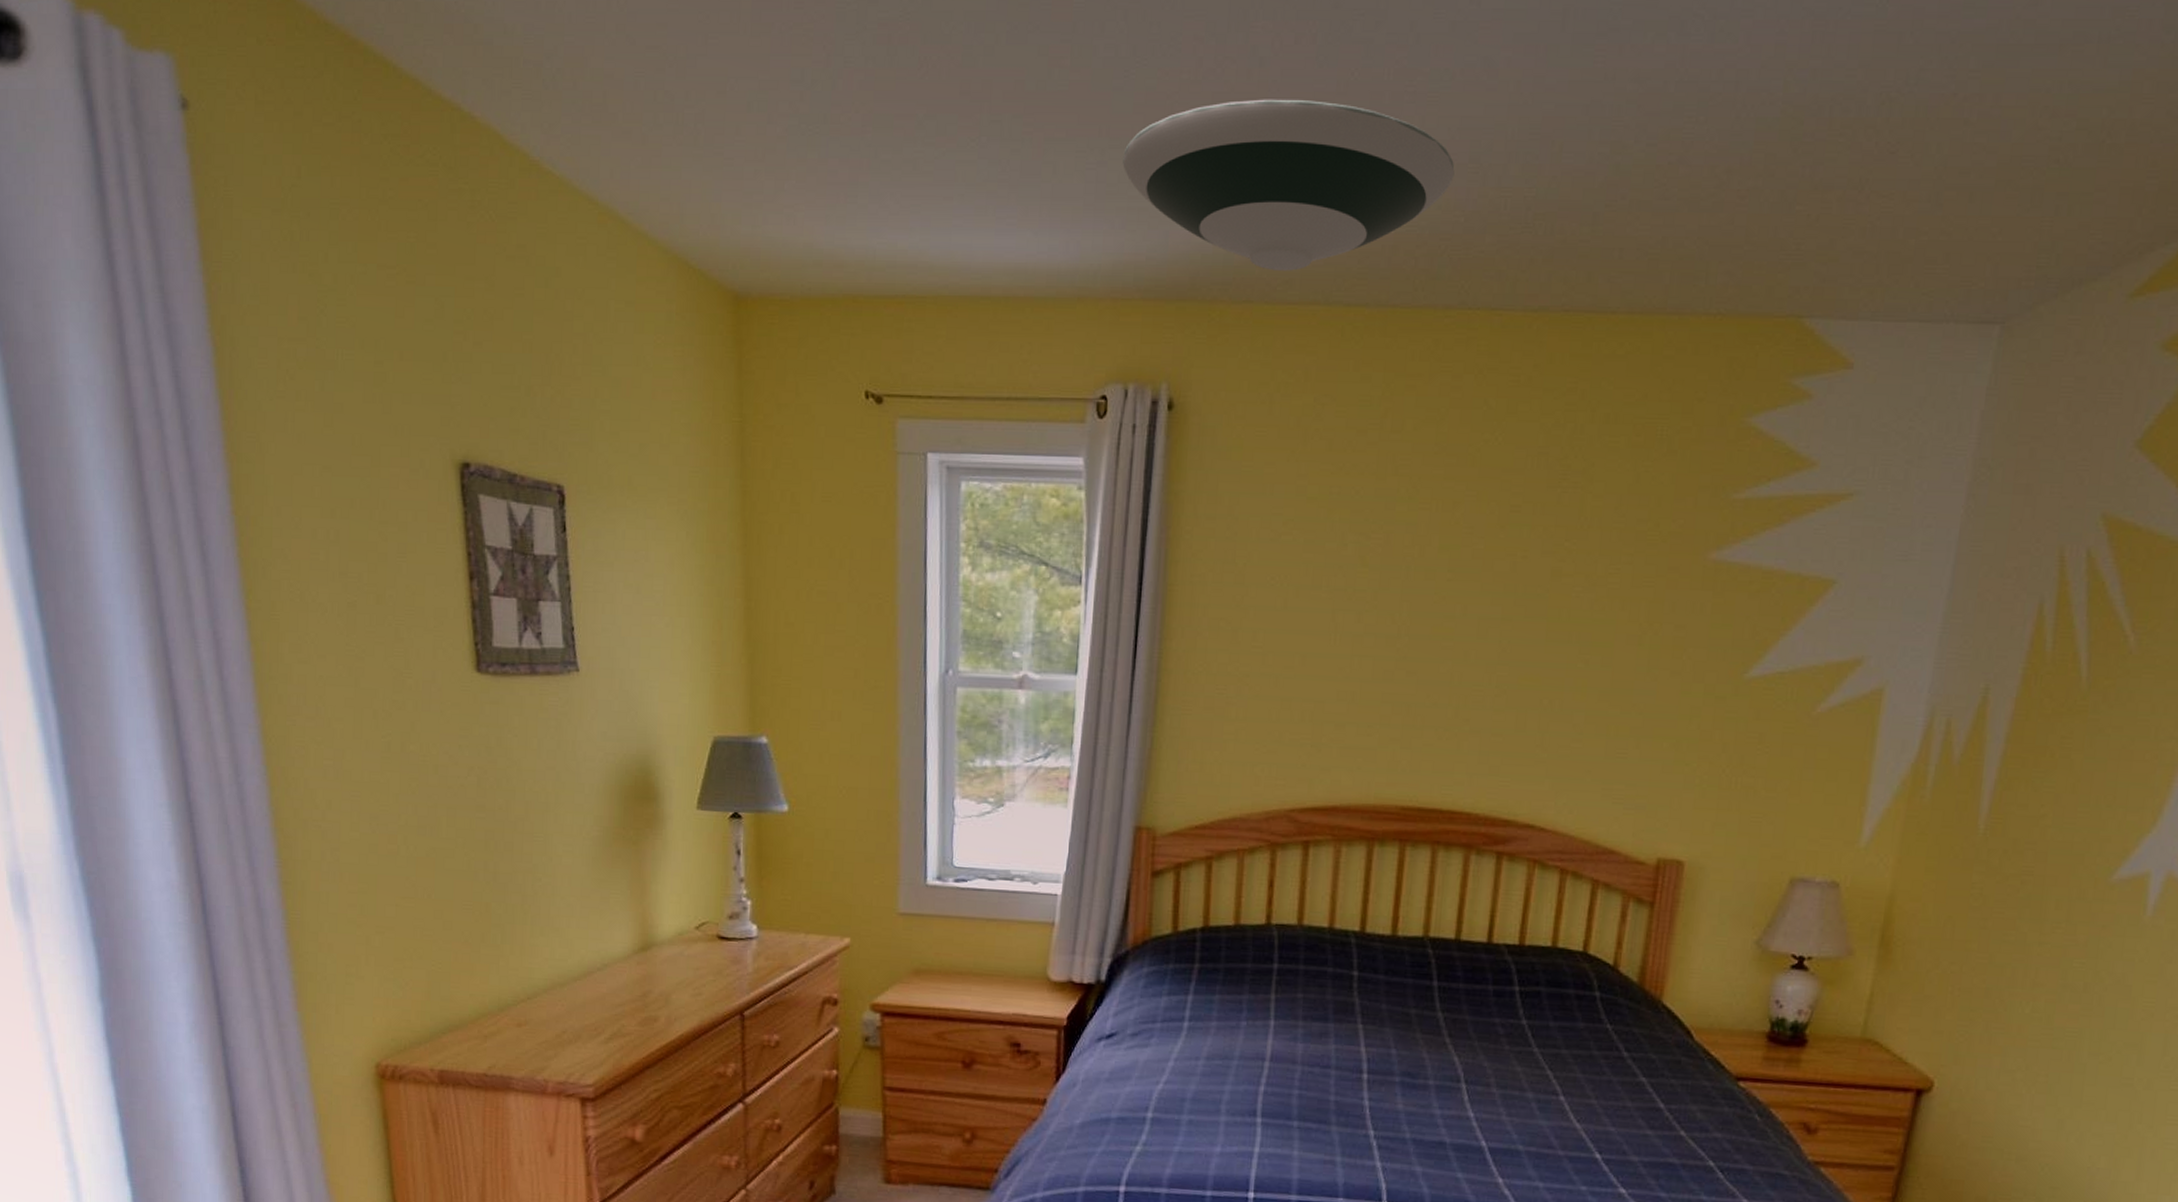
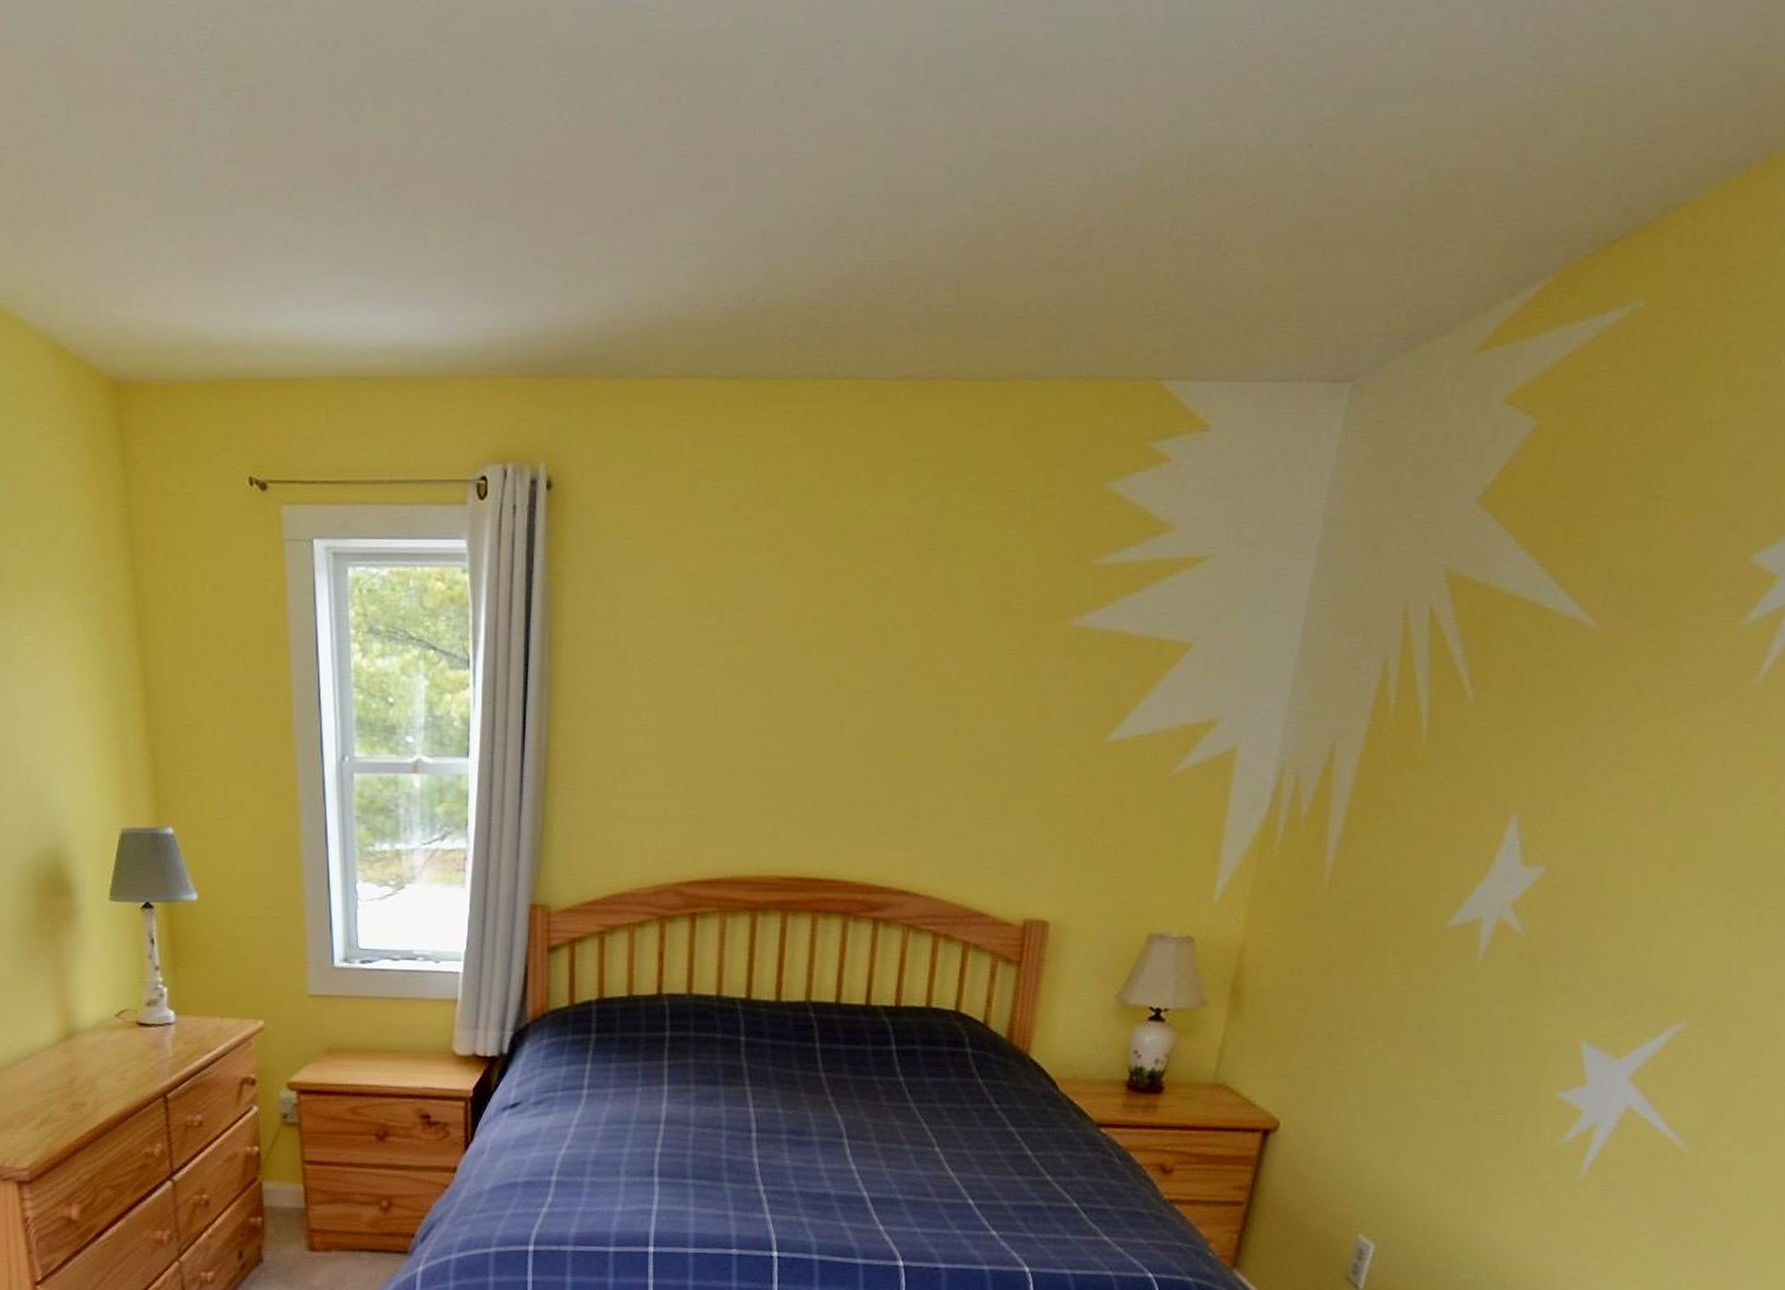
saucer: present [1123,99,1455,271] -> none [493,163,821,344]

